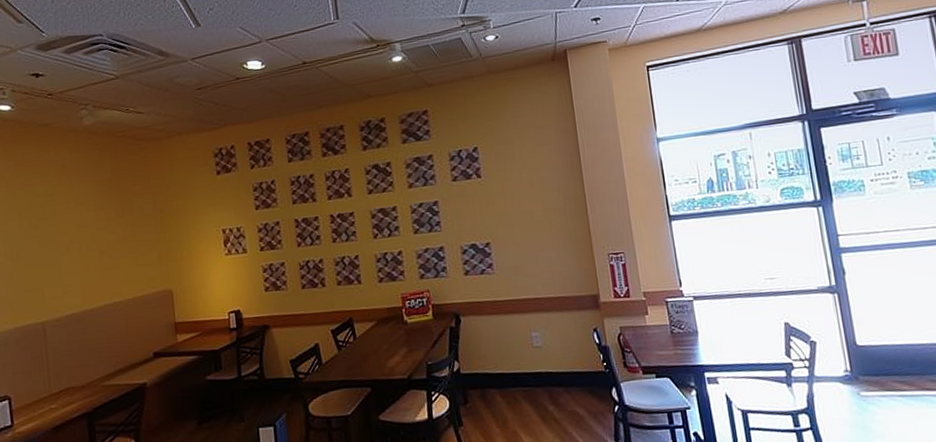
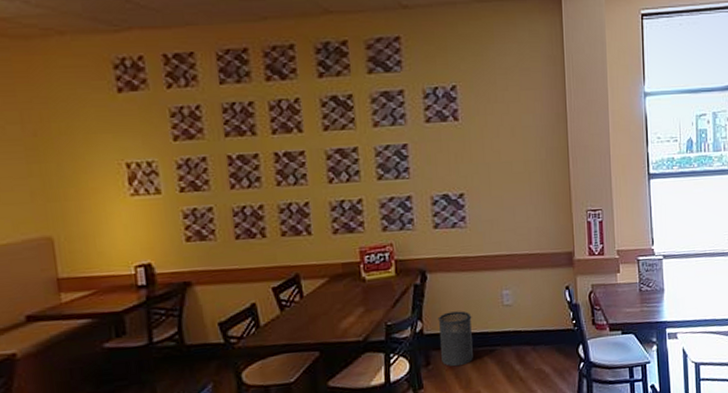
trash can: none [472,352,508,406] -> present [437,311,473,367]

